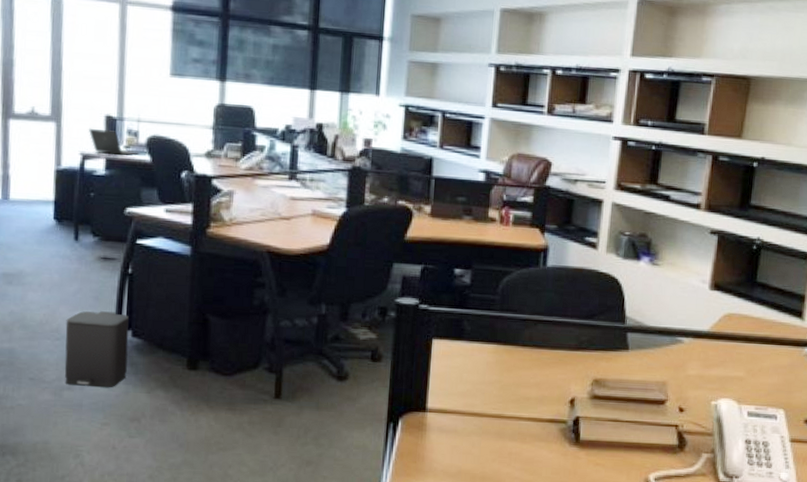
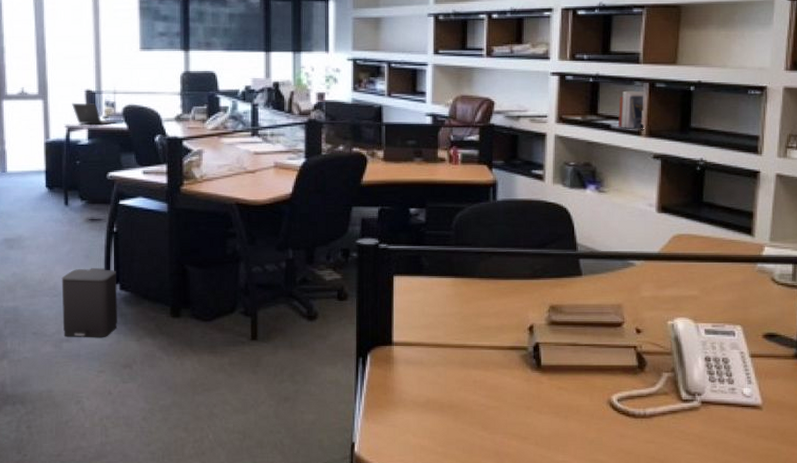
books: none [678,162,708,203] -> present [618,91,646,129]

